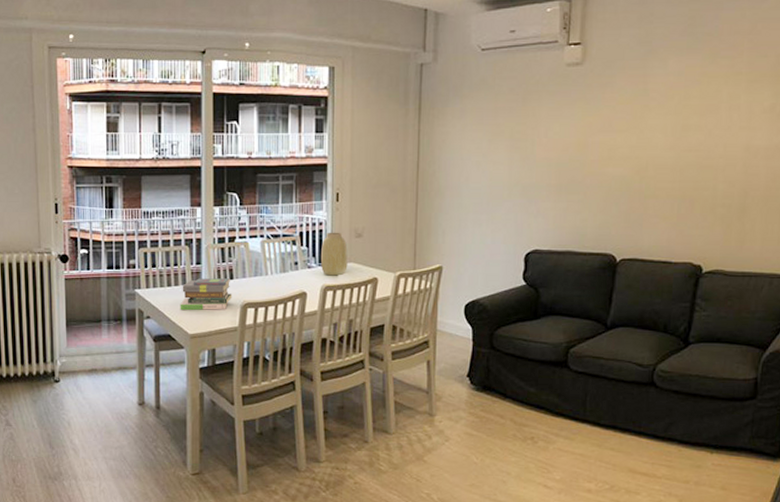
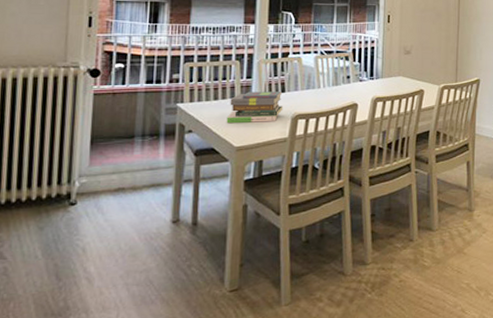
vase: present [321,232,348,276] -> none [372,49,397,88]

